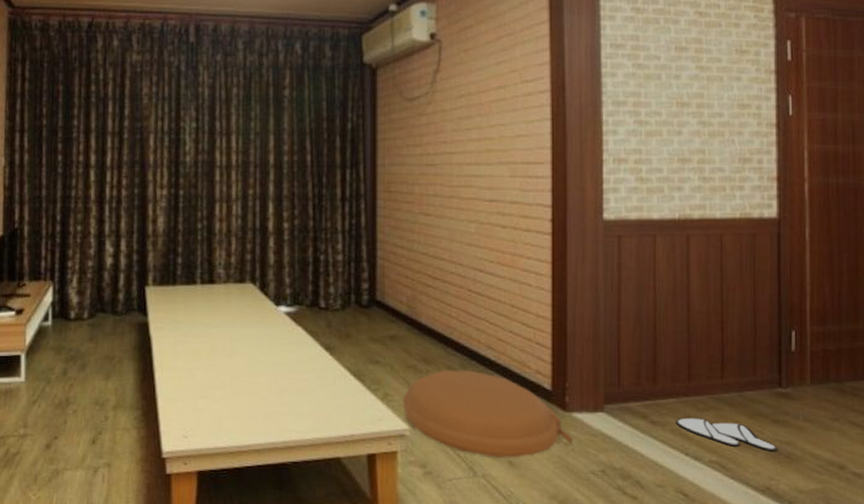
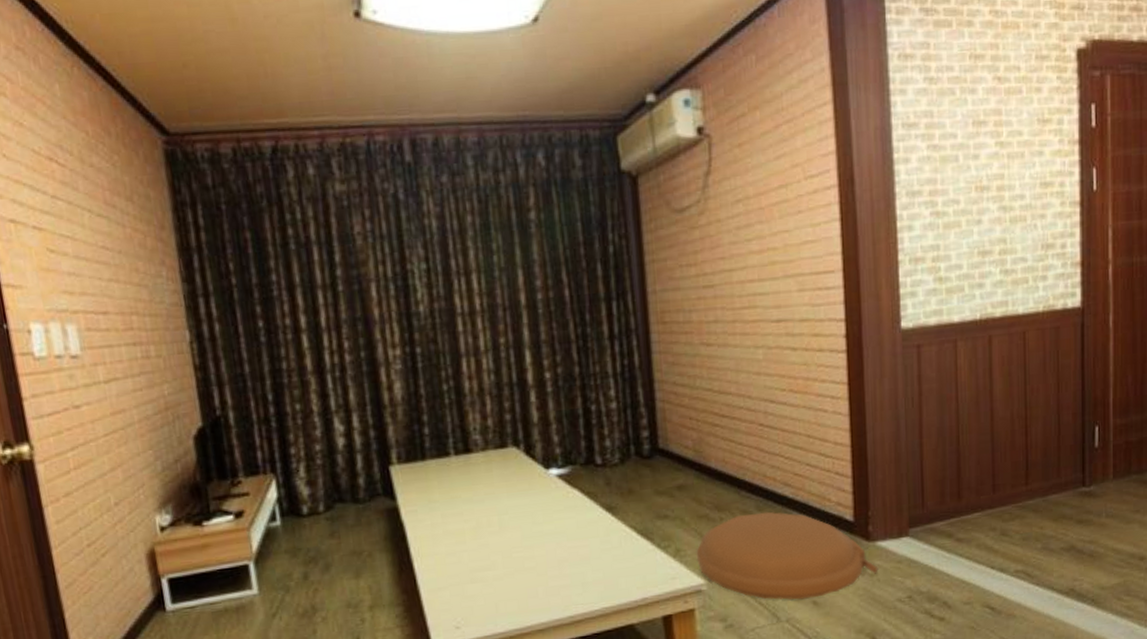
slippers: present [675,417,779,452] -> none [980,529,1082,554]

